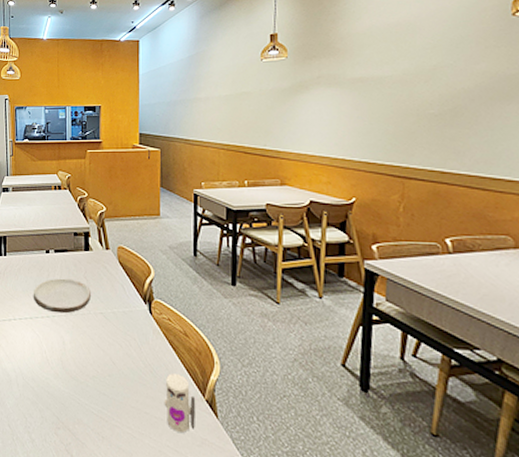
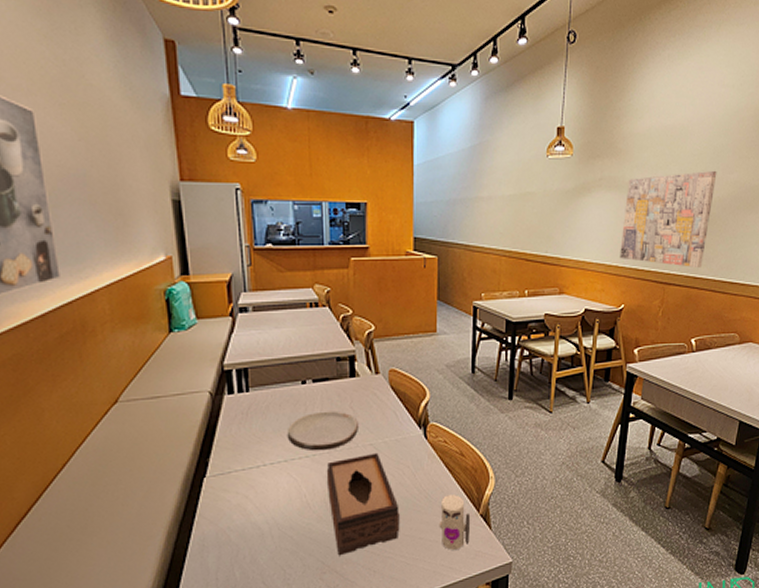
tissue box: none [63,321,127,415] -> present [326,452,400,556]
wall art: none [346,62,458,161] -> present [620,170,717,267]

